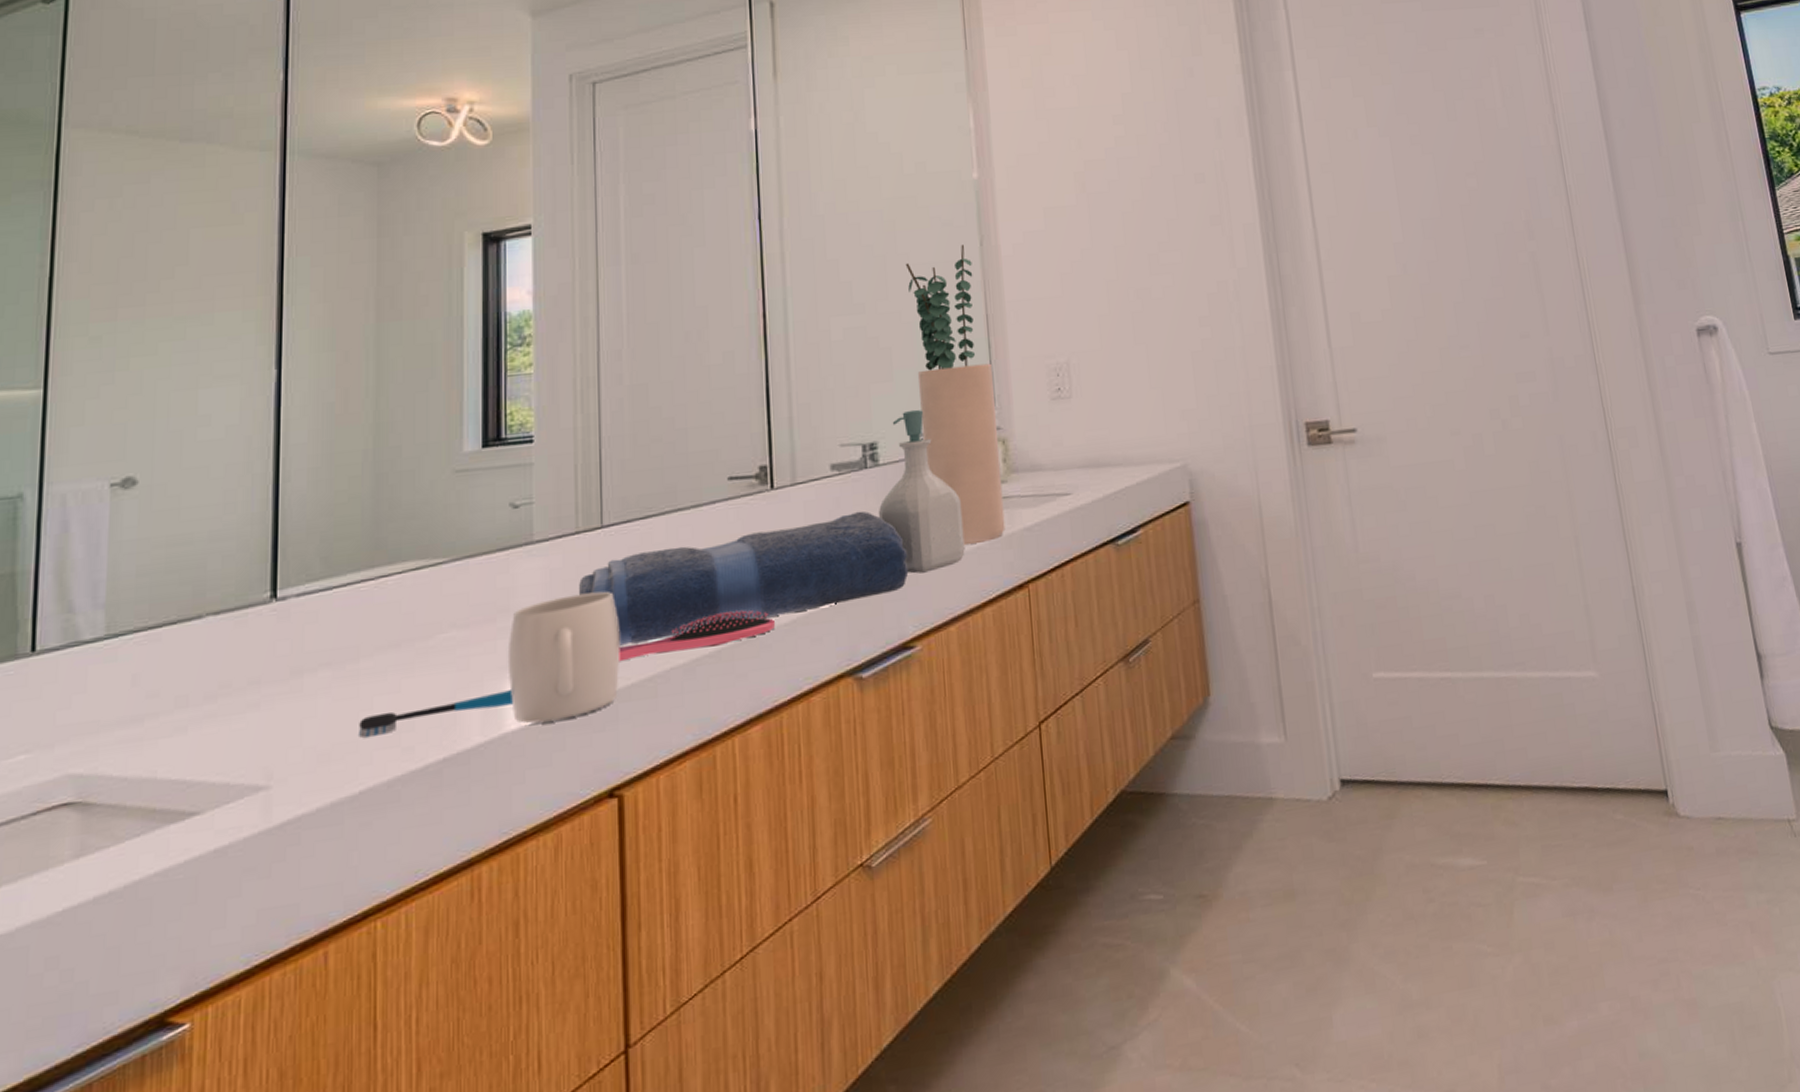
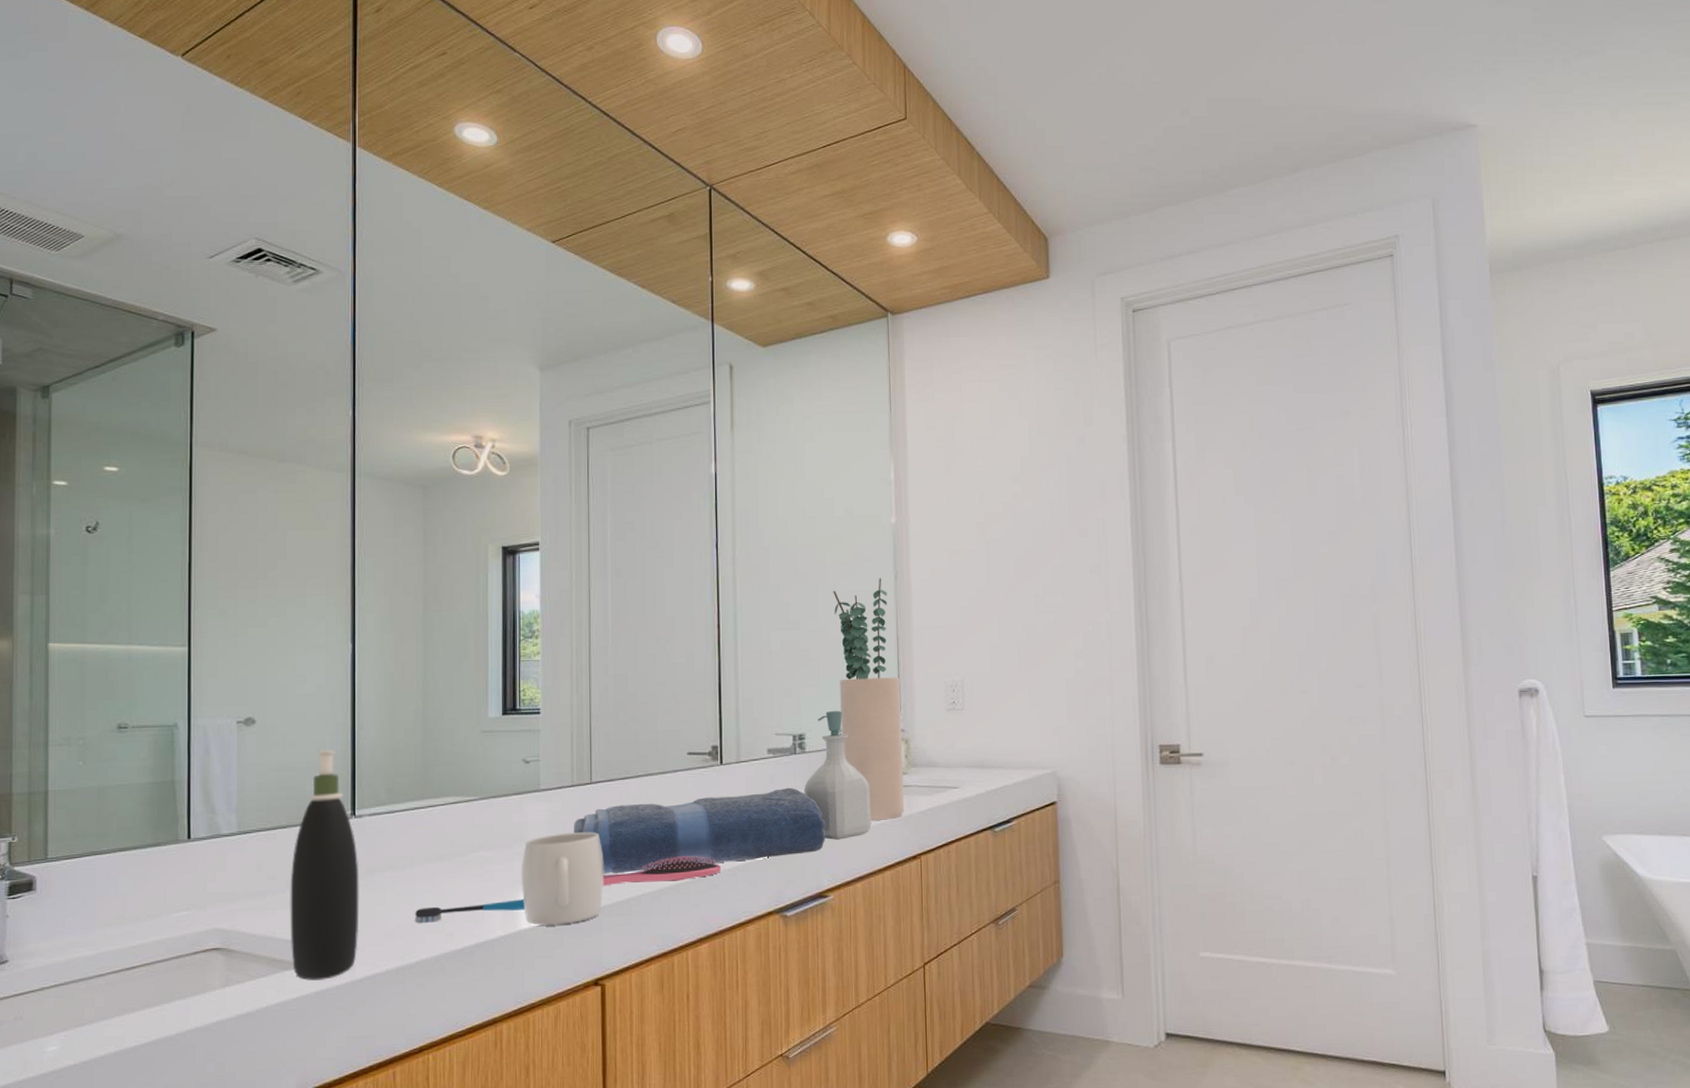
soap dispenser: none [177,512,281,836] -> present [290,750,359,981]

